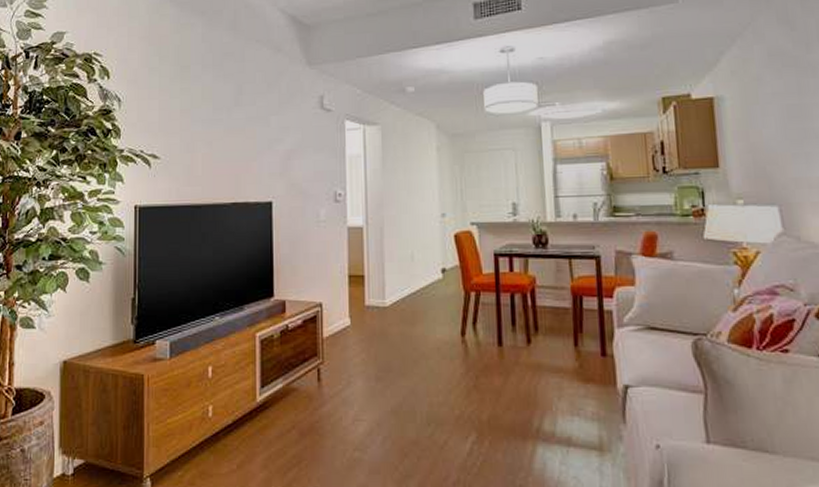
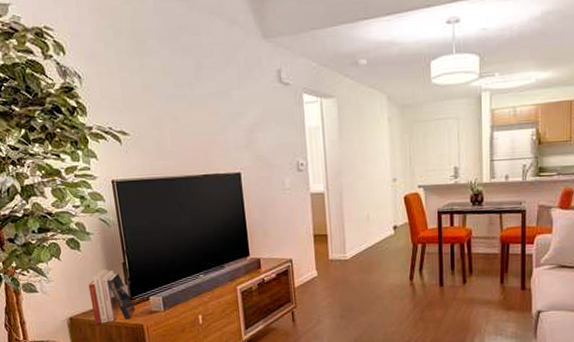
books: none [90,304,138,370] -> present [88,268,136,324]

